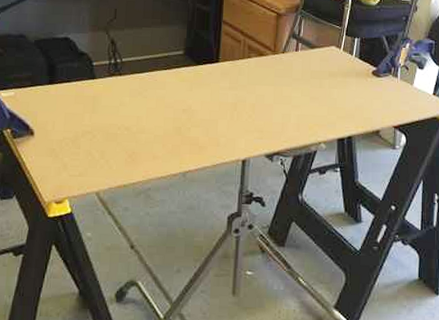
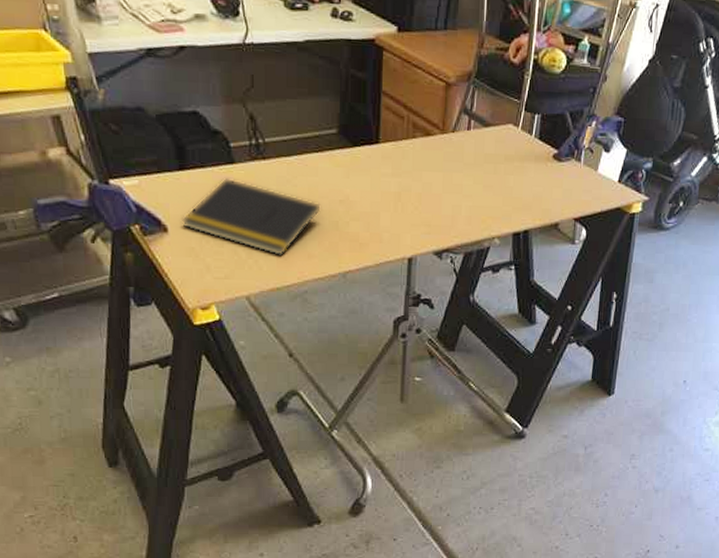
notepad: none [47,90,167,157] -> present [182,177,322,257]

